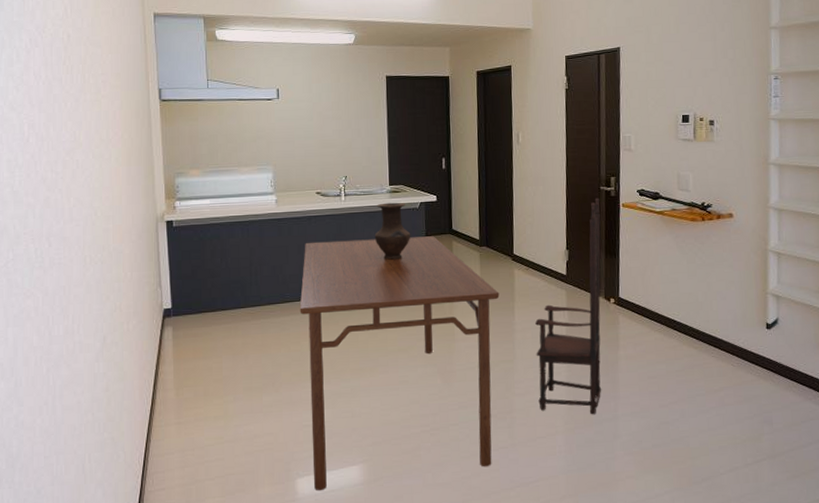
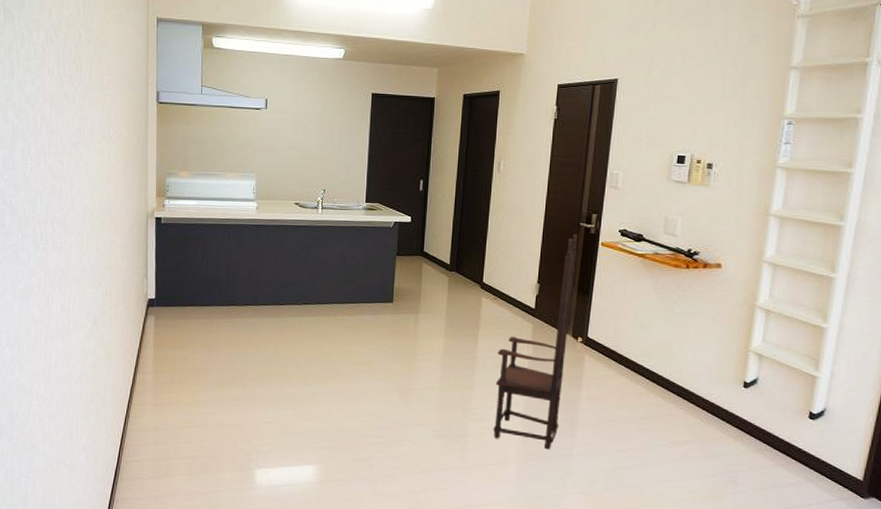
dining table: present [299,236,500,491] -> none [270,250,465,485]
vase: present [374,202,411,260] -> none [347,219,383,276]

